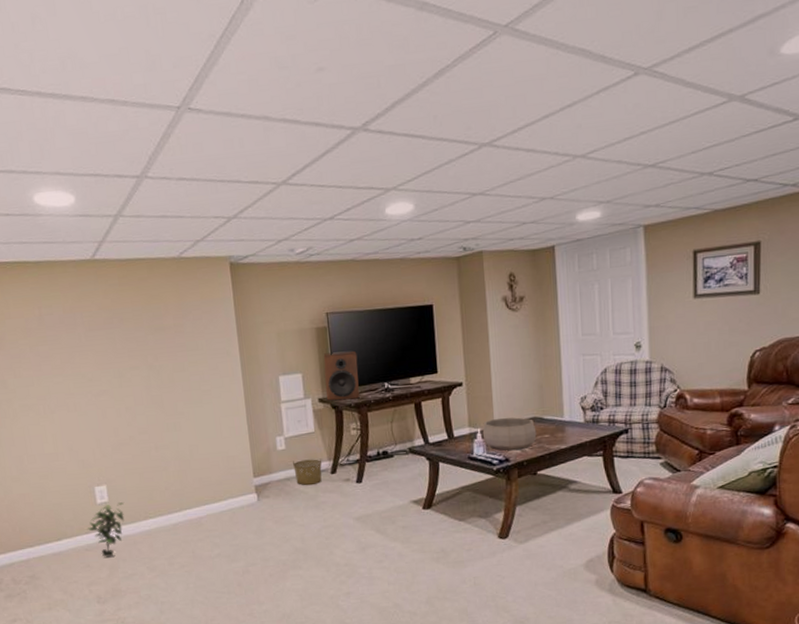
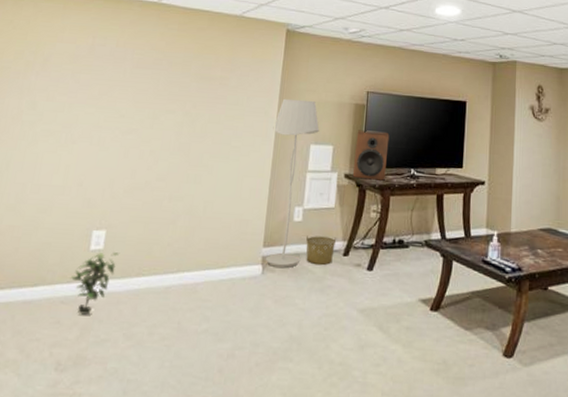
floor lamp: none [238,332,292,494] -> present [265,98,320,269]
decorative bowl: present [482,417,537,451] -> none [498,224,551,260]

